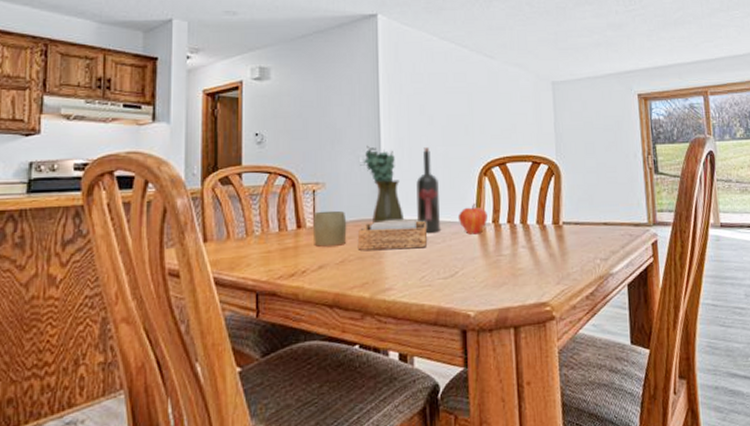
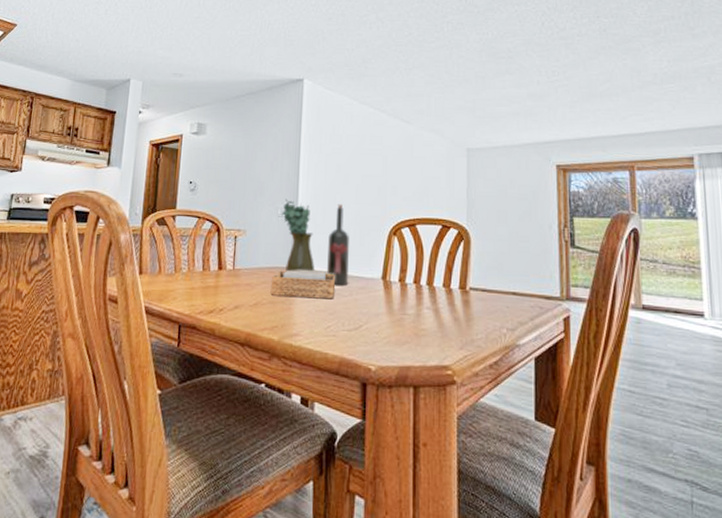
mug: present [312,210,347,248] -> none [231,255,263,290]
fruit: present [457,203,488,235] -> none [365,260,394,291]

